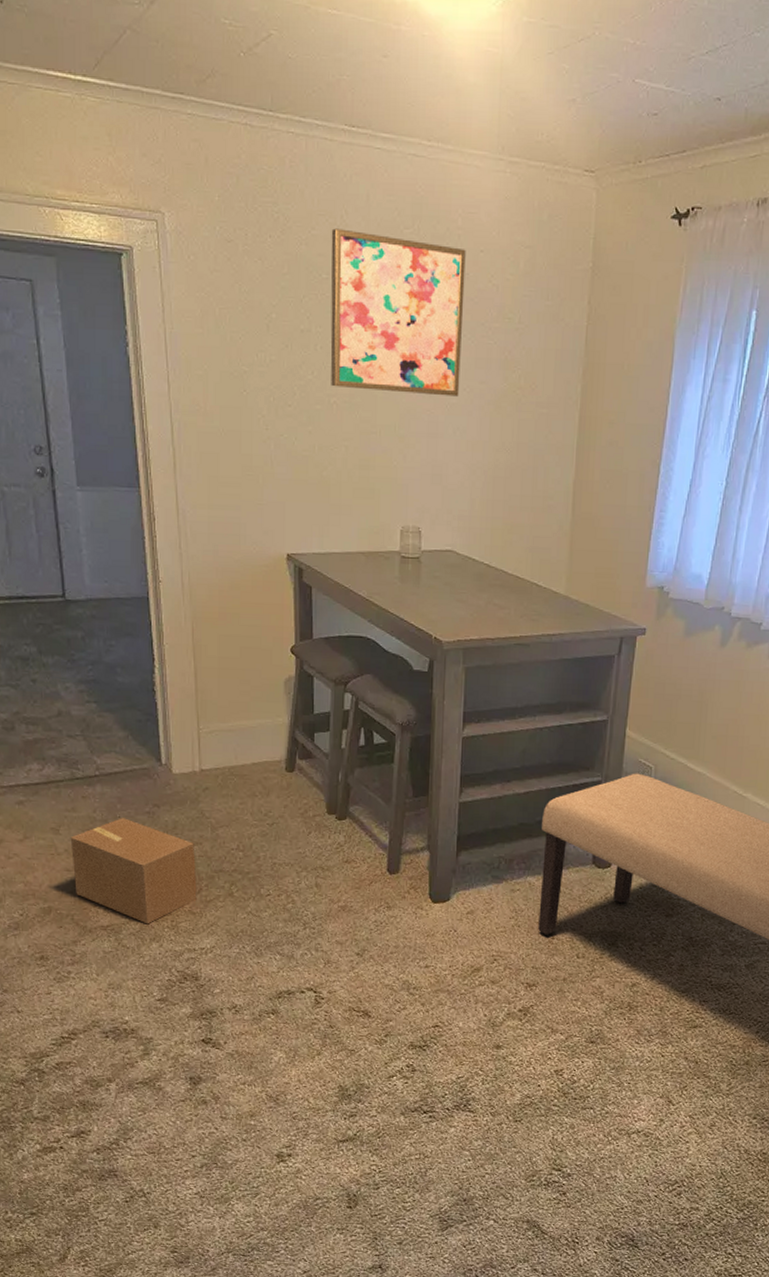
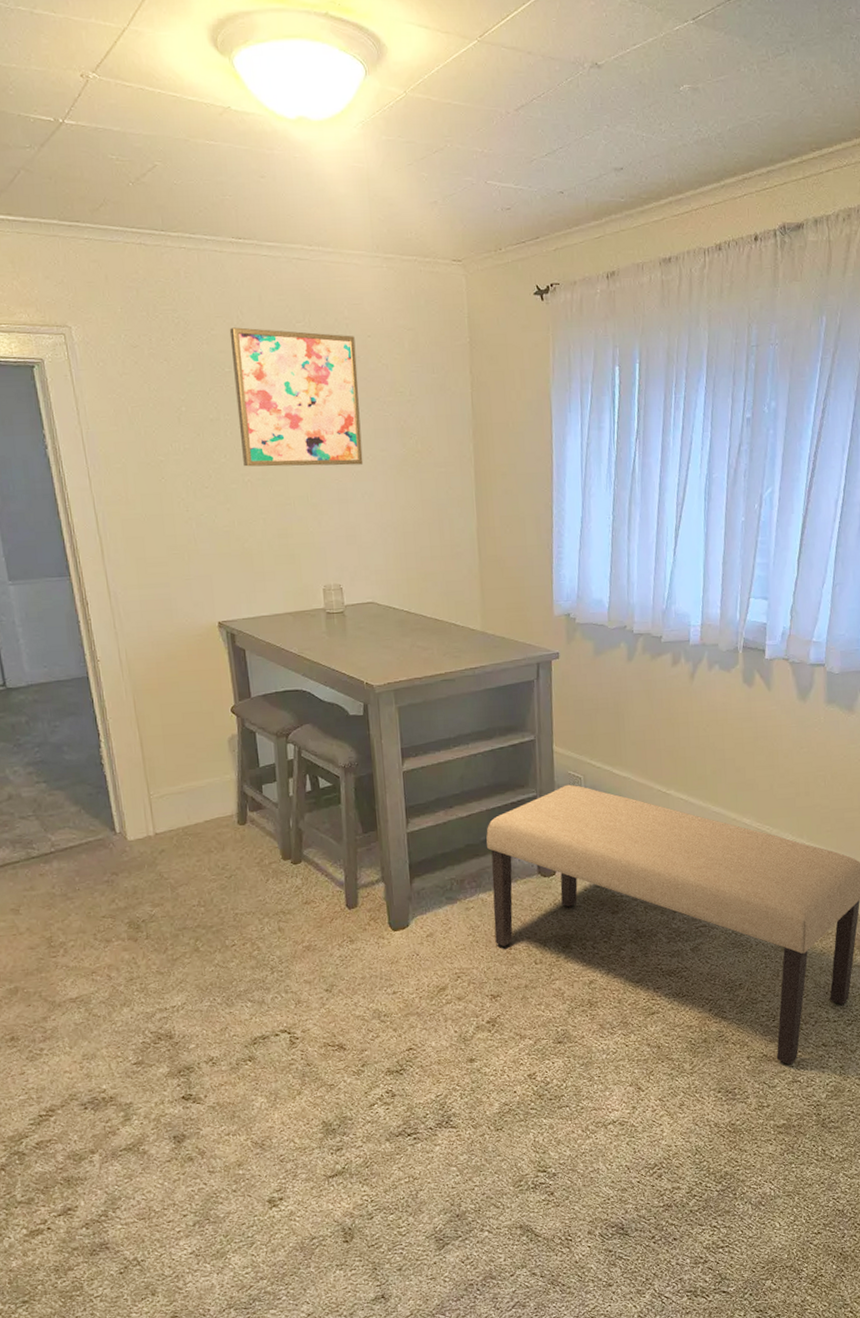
cardboard box: present [70,818,197,925] -> none [31,889,163,991]

